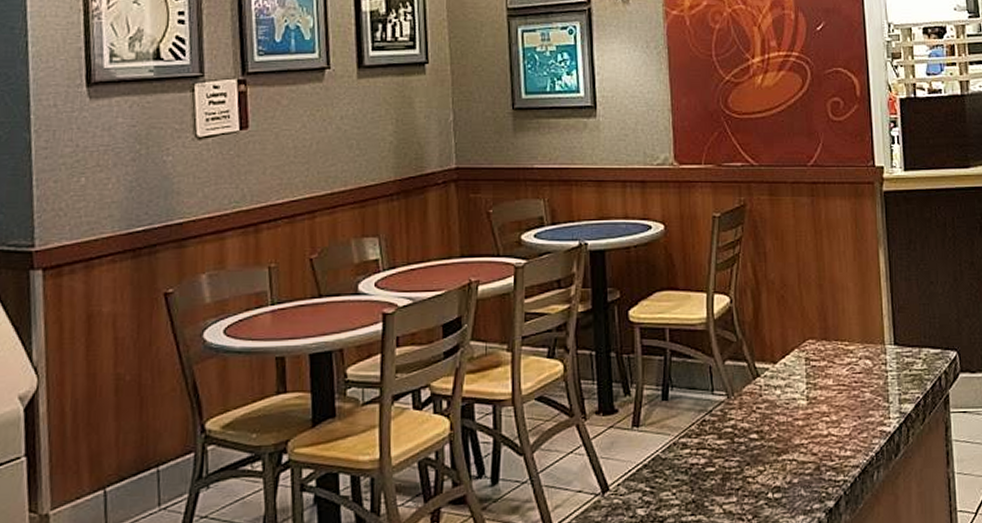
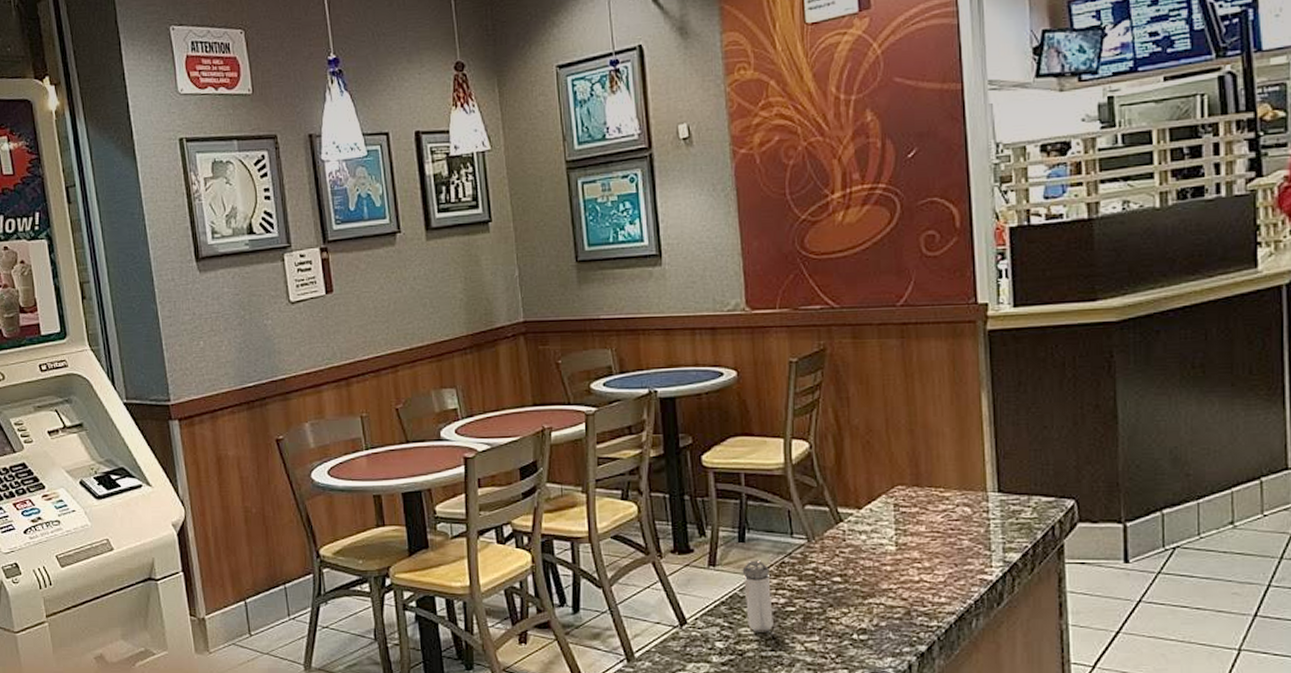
shaker: none [665,419,694,496] -> present [742,560,773,632]

